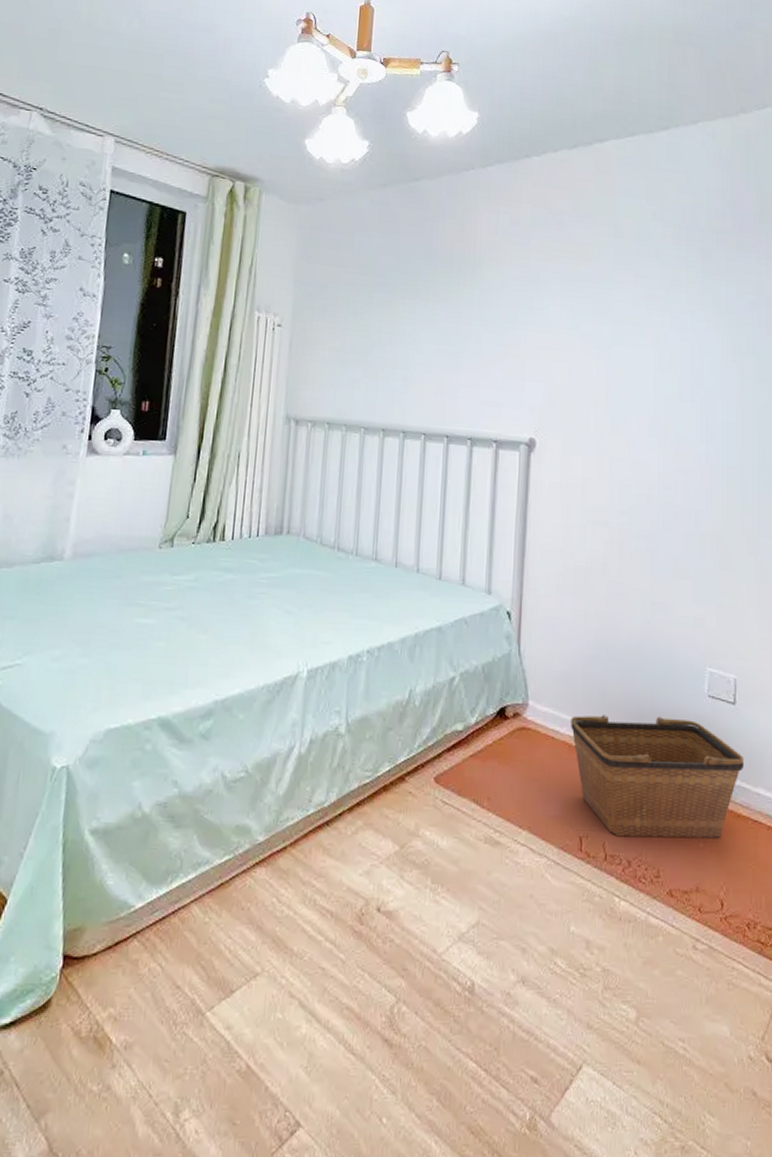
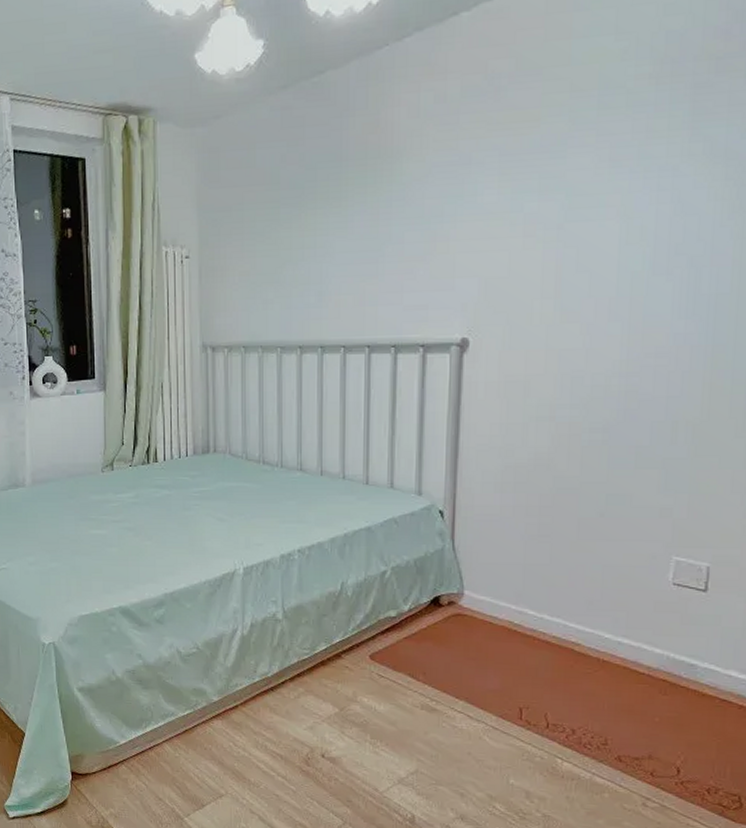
bicycle basket: present [571,715,745,838] -> none [510,602,715,714]

